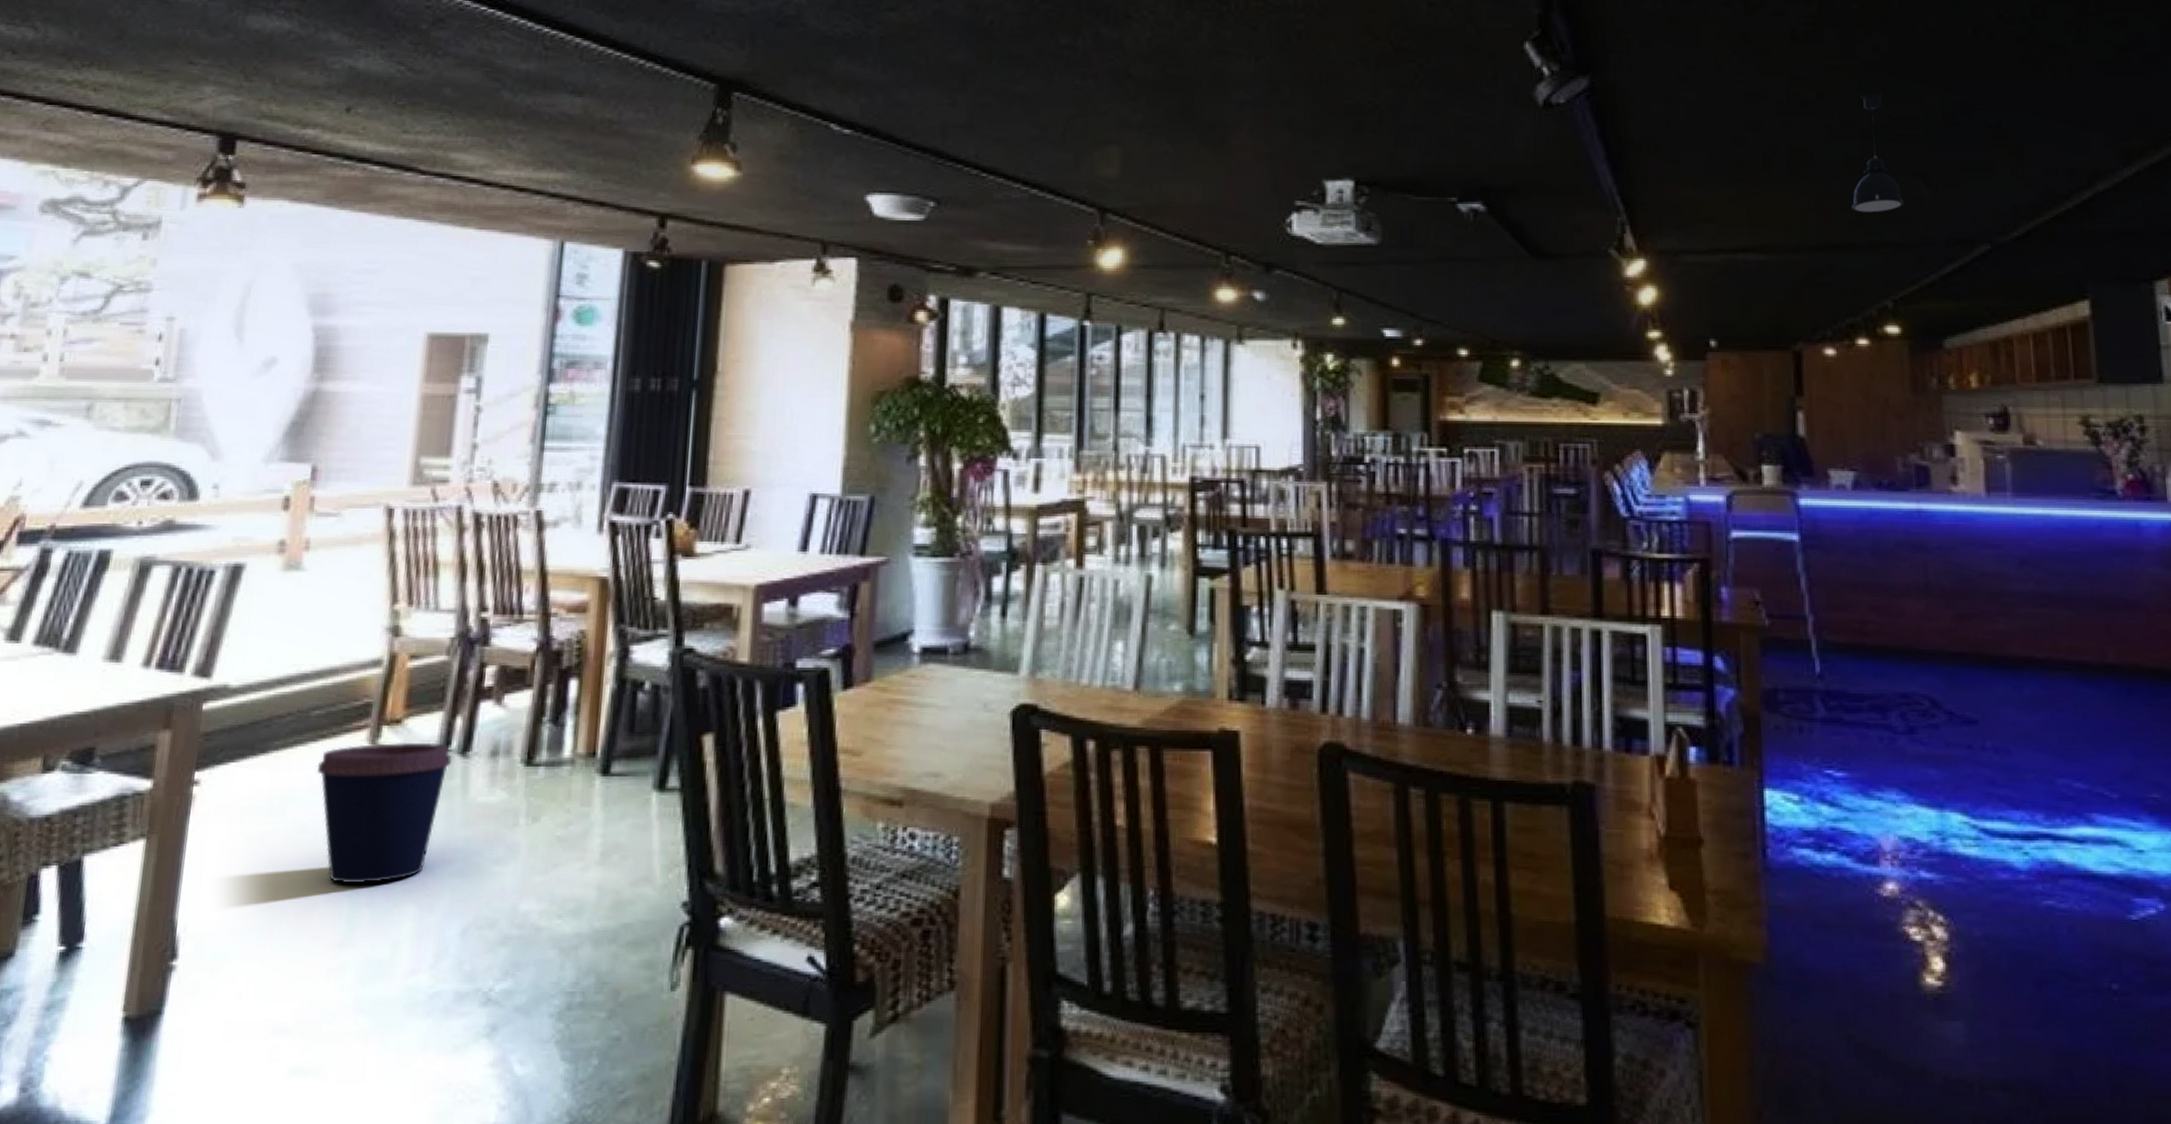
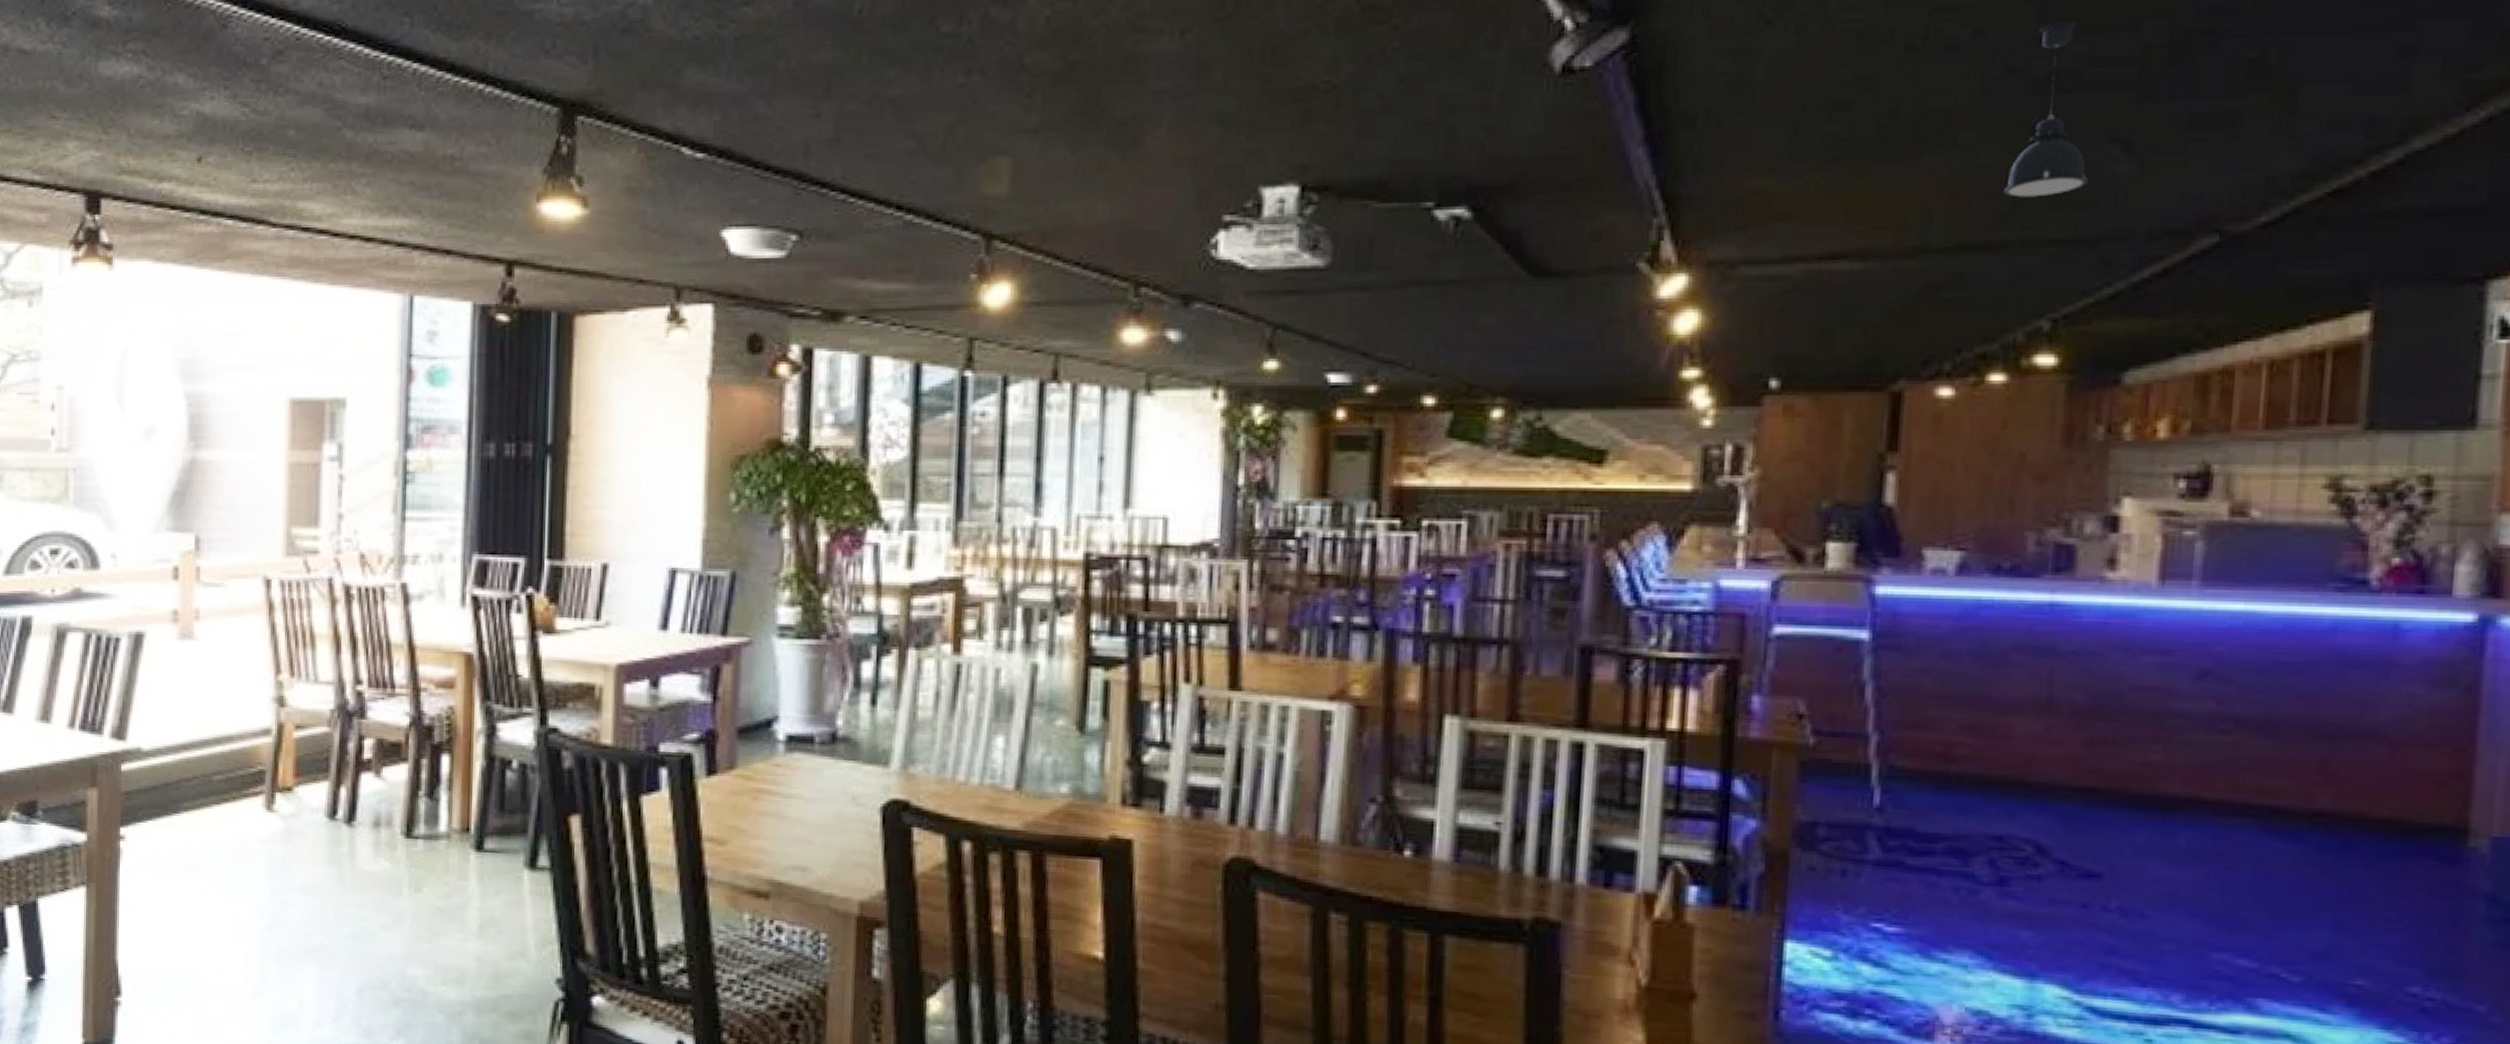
coffee cup: present [317,742,452,884] -> none [222,809,339,940]

